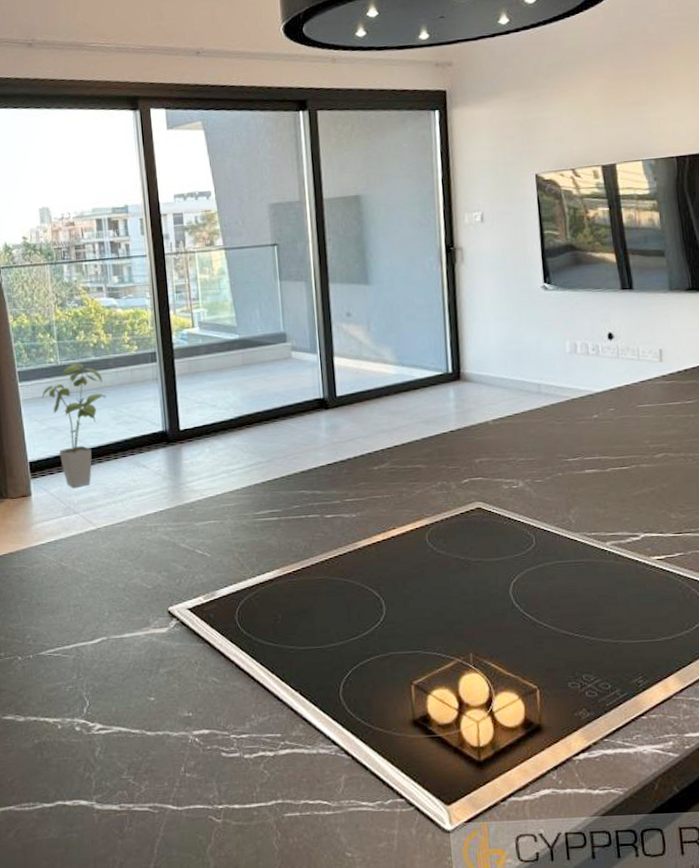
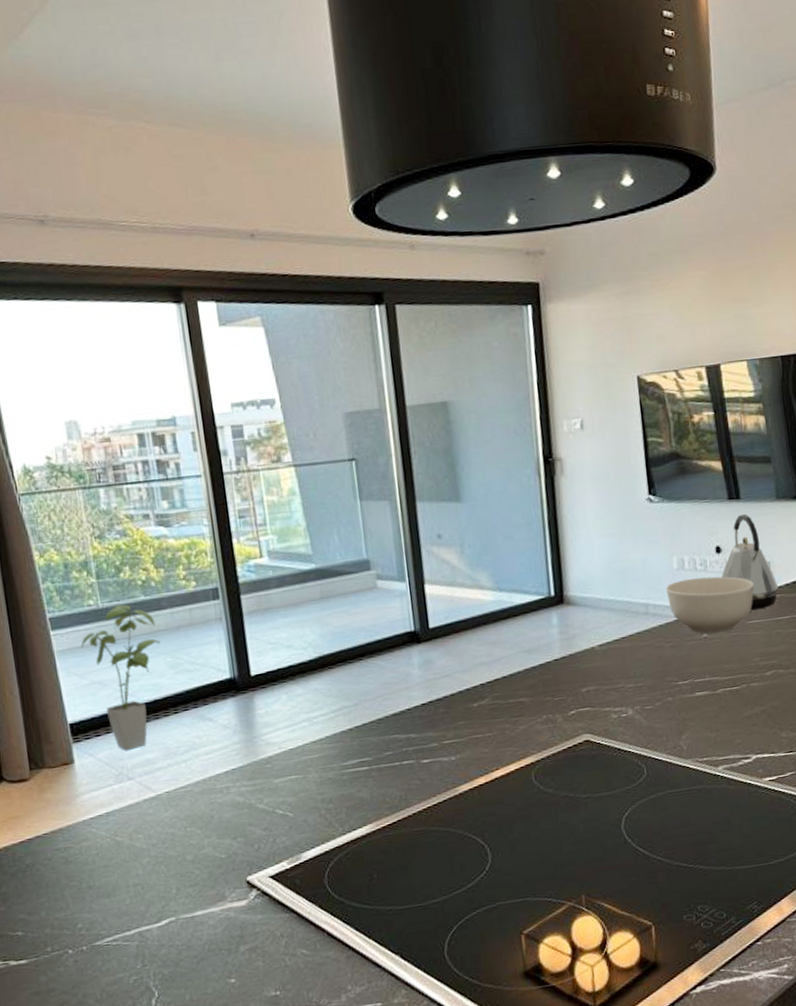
bowl: none [557,361,646,416] -> present [665,576,755,634]
kettle: none [613,304,671,394] -> present [721,514,779,610]

